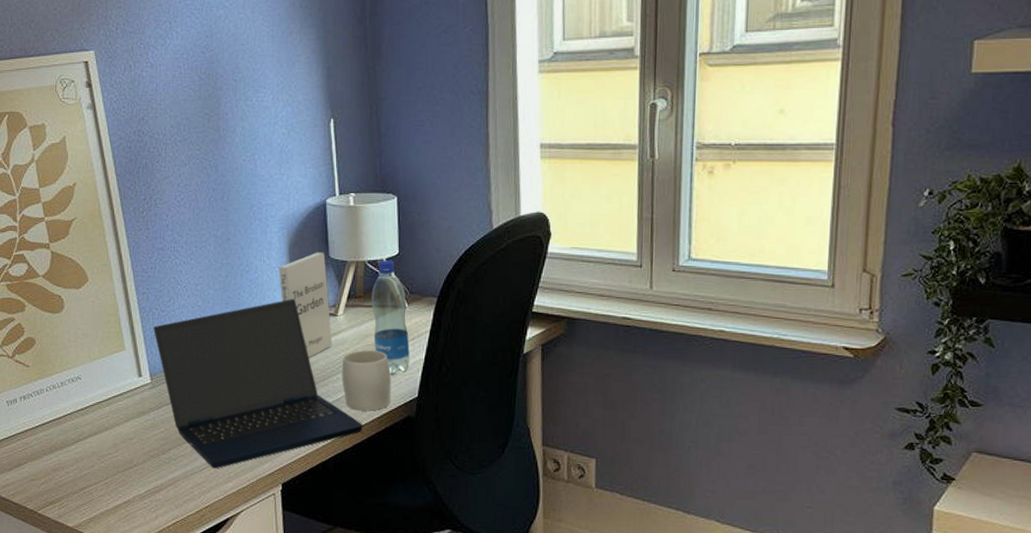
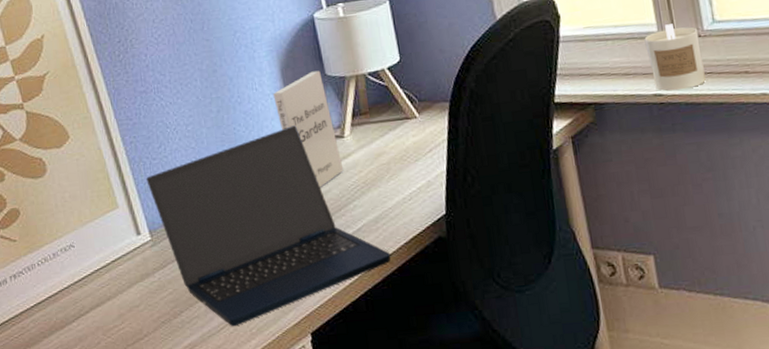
mug: present [342,350,392,411] -> none [357,169,417,239]
bottle: present [371,260,410,375] -> none [377,68,431,194]
candle: none [623,255,674,317] -> present [644,24,706,92]

